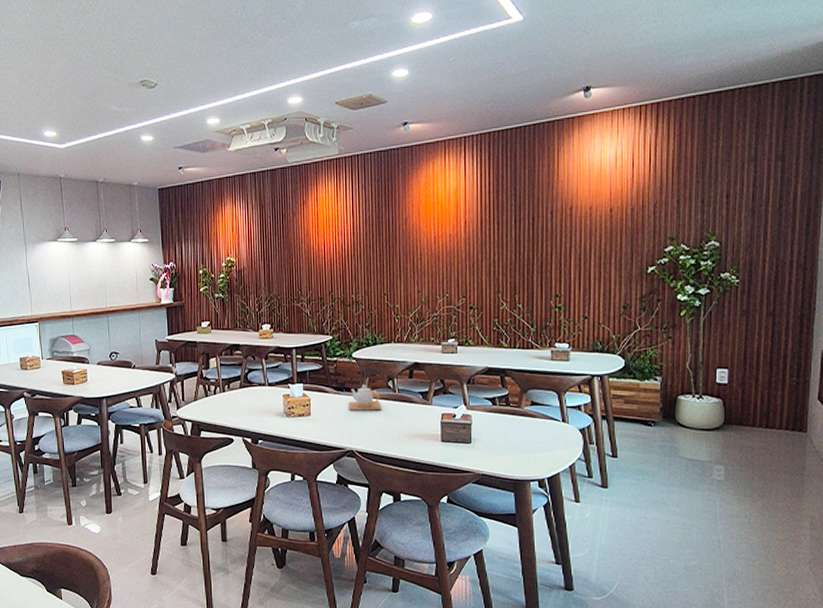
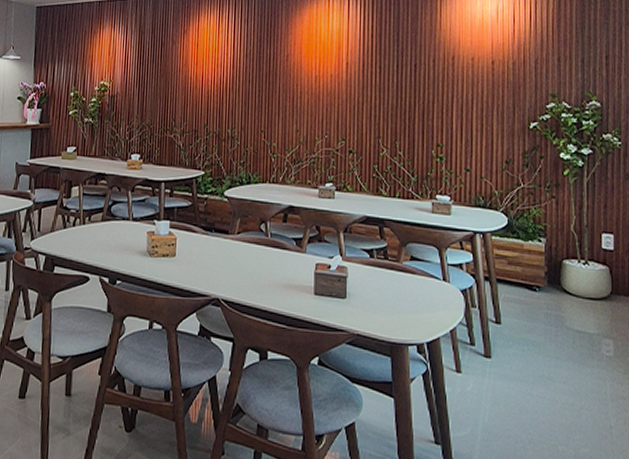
teapot: present [348,385,382,411] -> none [216,226,252,256]

